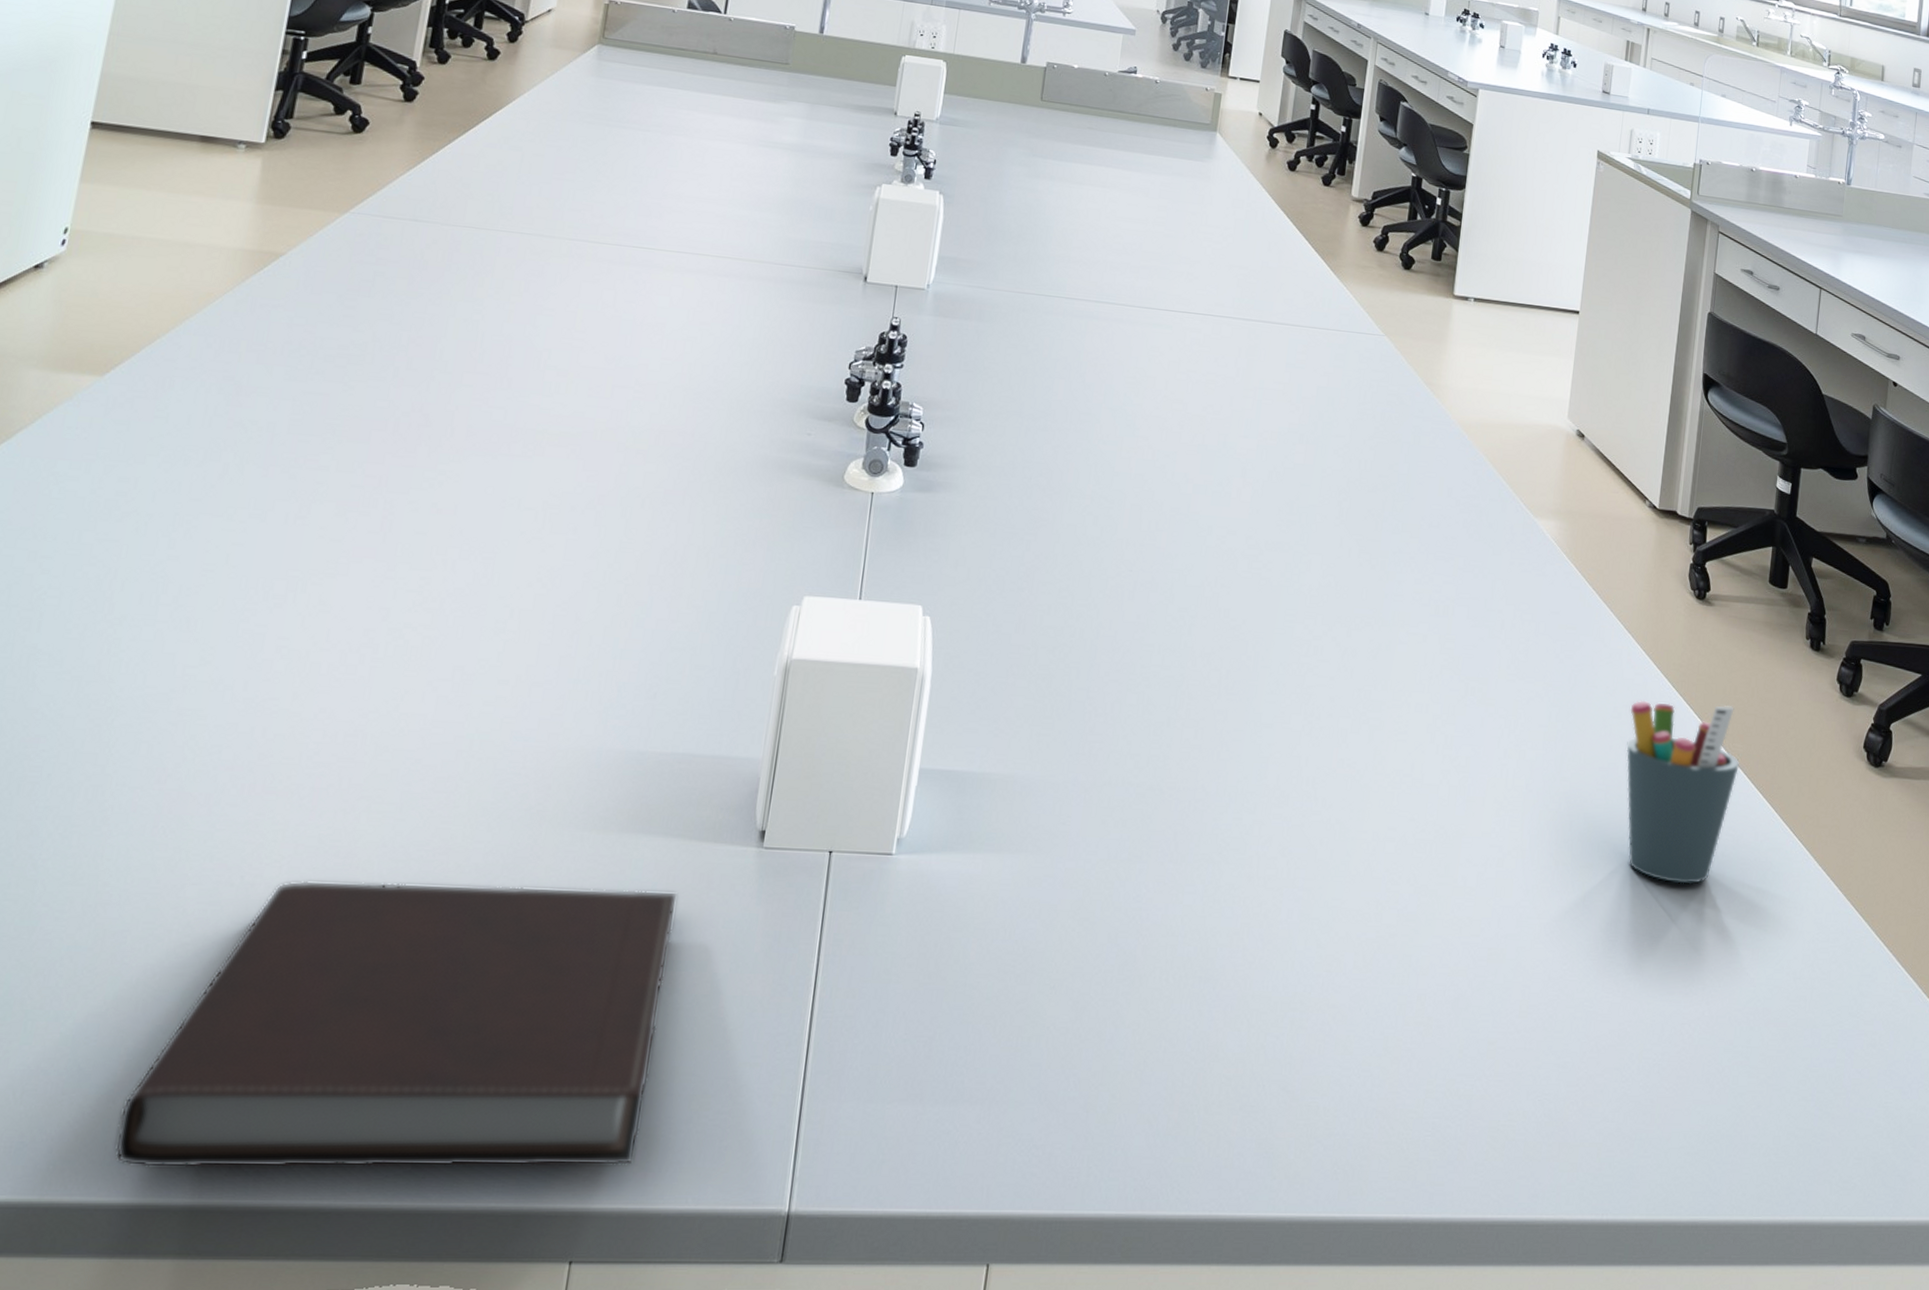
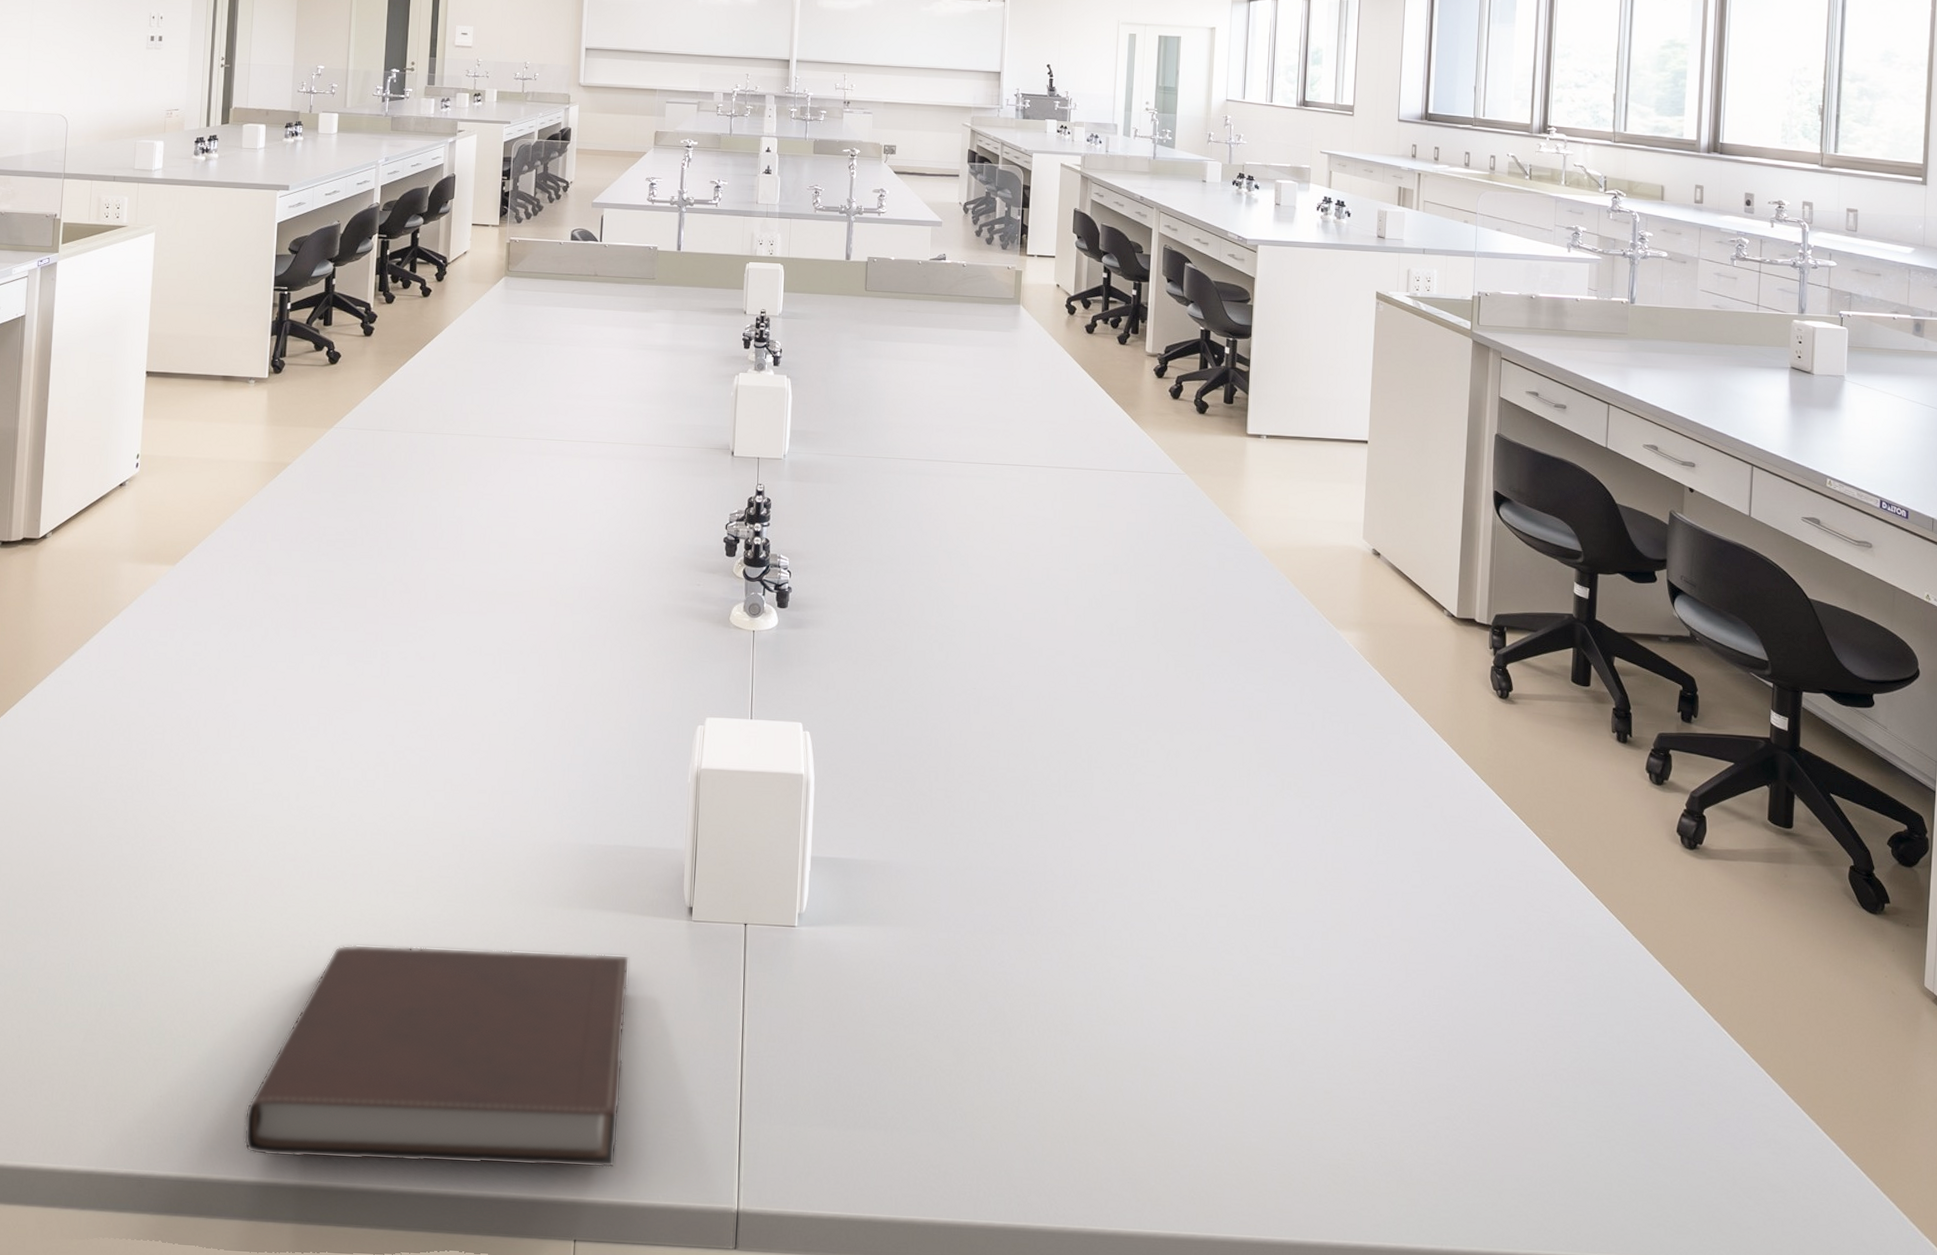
pen holder: present [1626,700,1740,884] -> none [1439,791,1552,956]

